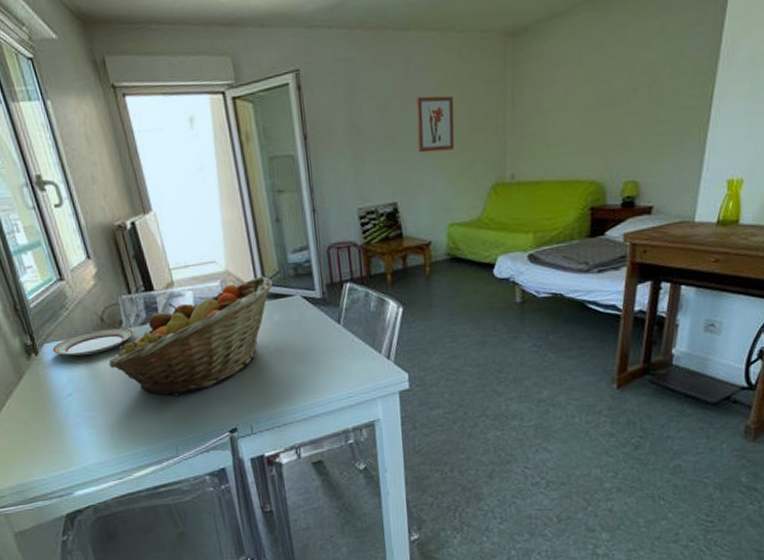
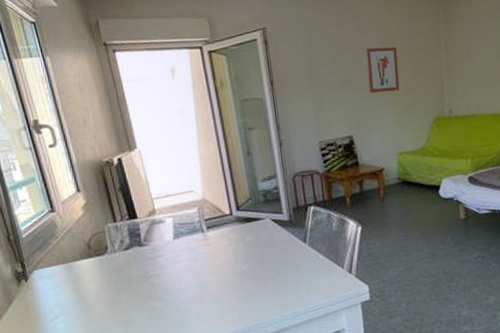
plate: present [52,327,134,356] -> none [41,253,119,281]
fruit basket: present [108,276,273,396] -> none [94,202,245,315]

